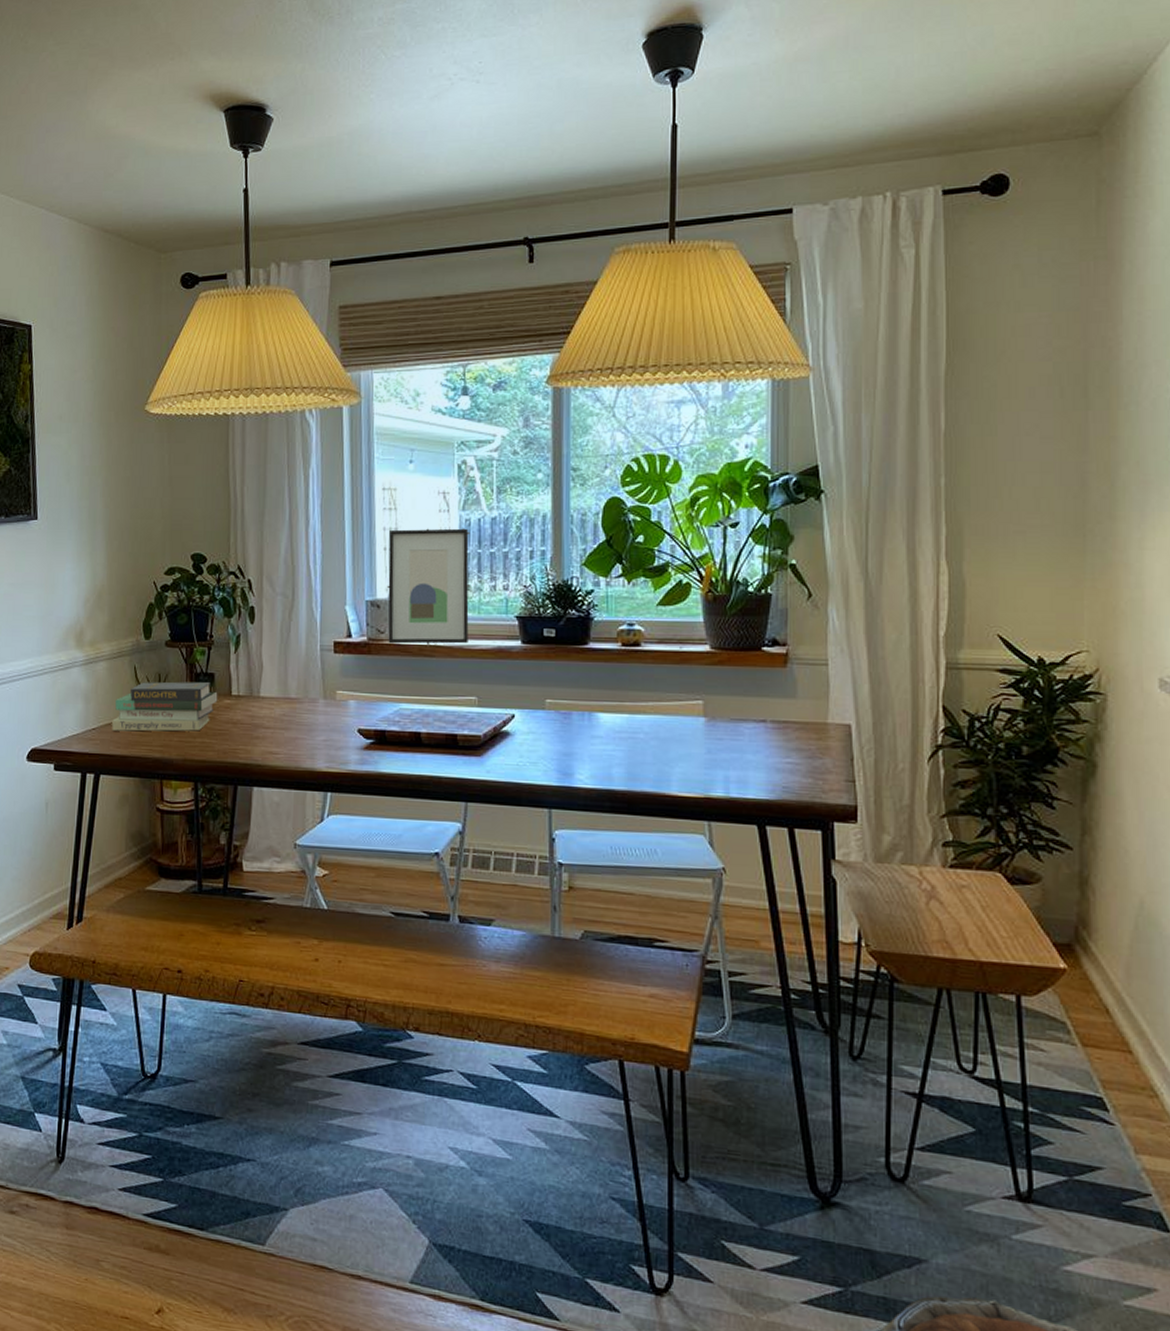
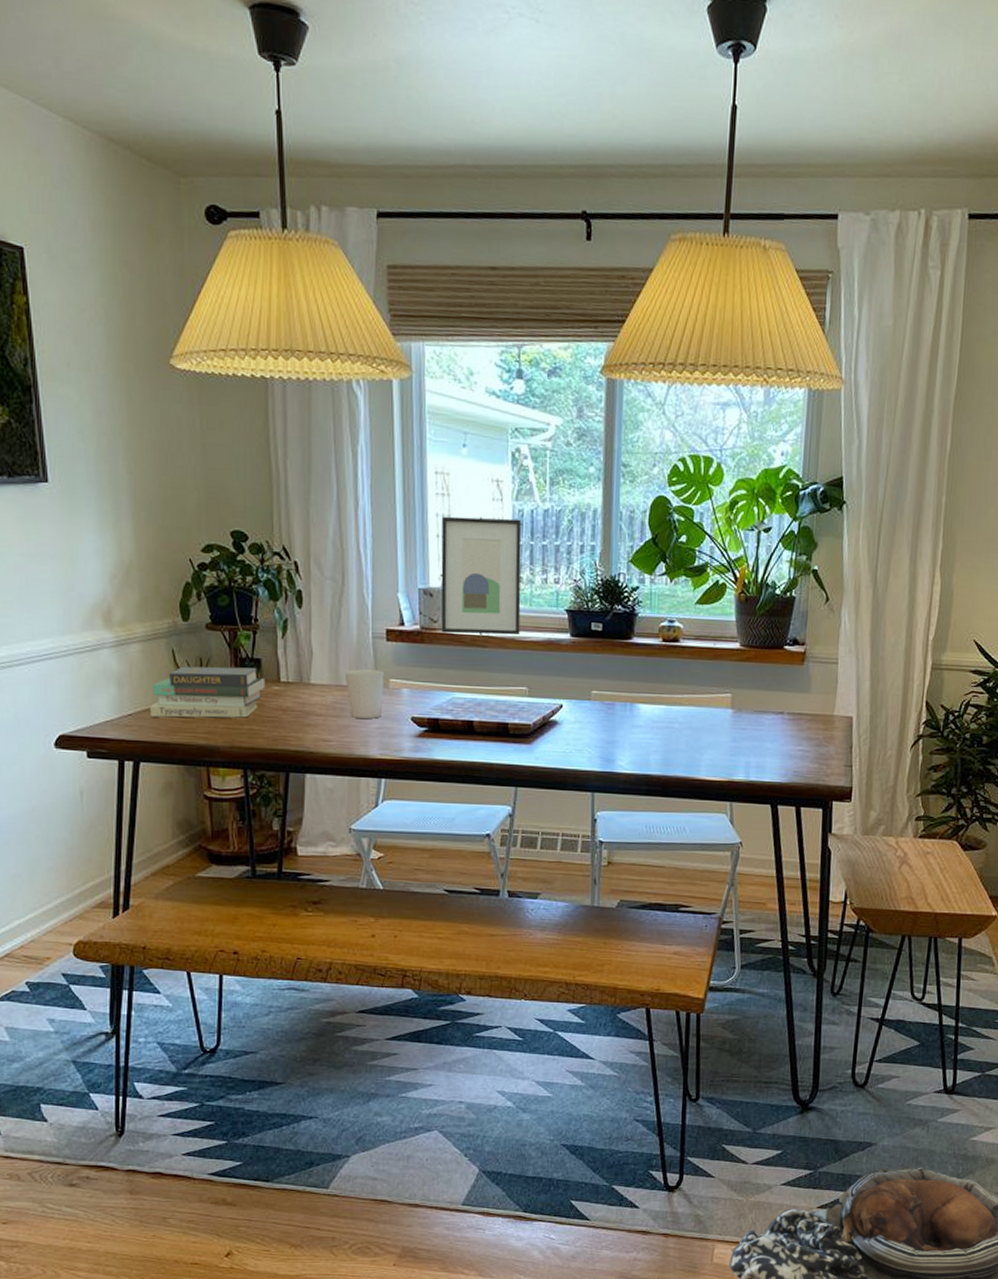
cup: none [293,681,332,732] -> present [345,669,385,720]

